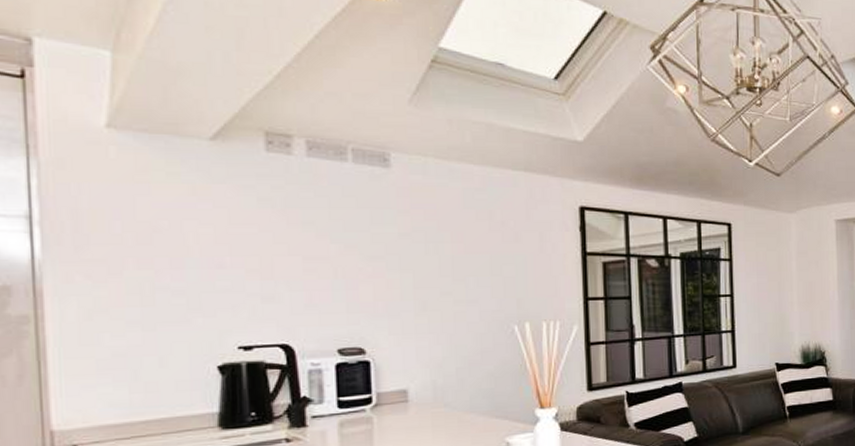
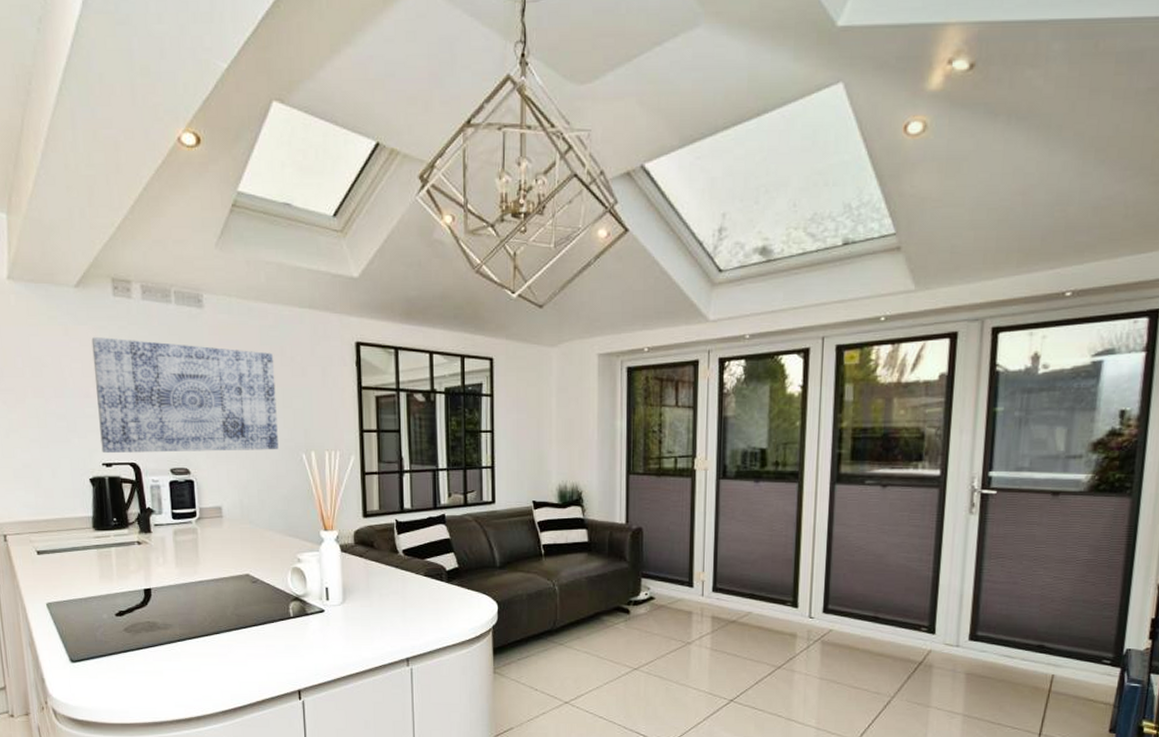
wall art: none [231,197,484,334] -> present [91,336,279,453]

